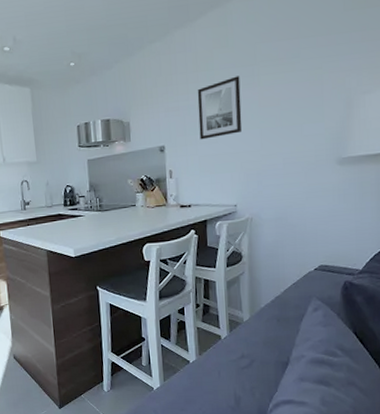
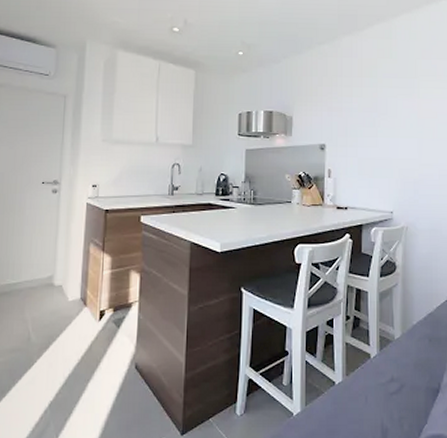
wall art: present [197,76,242,140] -> none [360,86,402,143]

